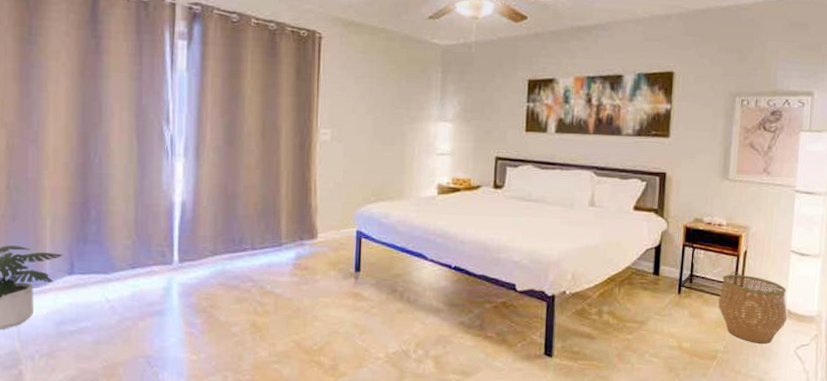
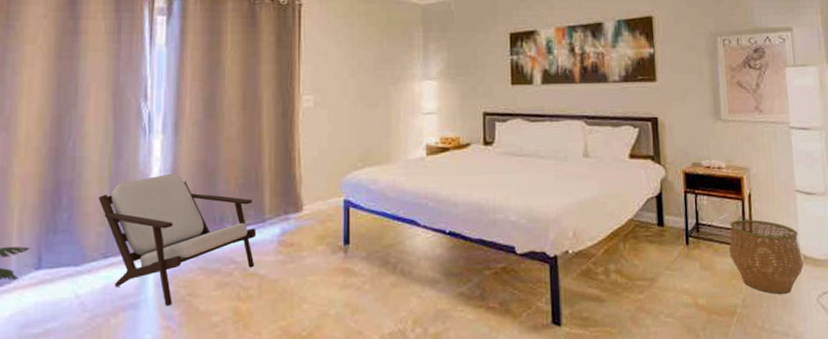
armchair: none [125,195,274,315] -> present [99,173,257,306]

